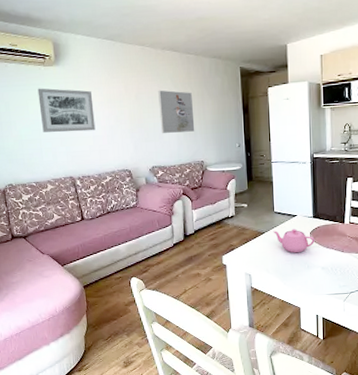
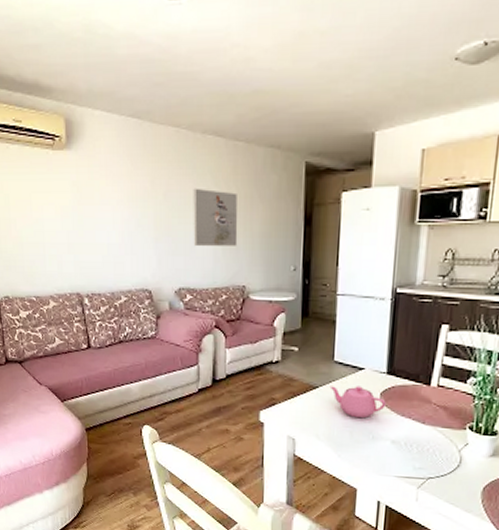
wall art: present [37,88,96,133] -> none [43,178,111,237]

